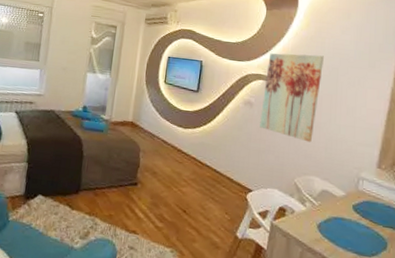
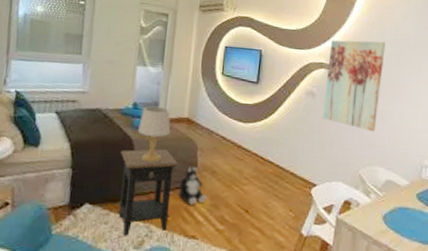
side table: none [67,148,123,227] -> present [118,149,179,236]
table lamp: none [87,109,116,161] -> present [138,105,171,163]
plush toy: none [122,166,148,202] -> present [178,166,208,205]

